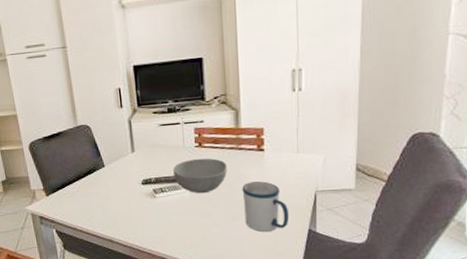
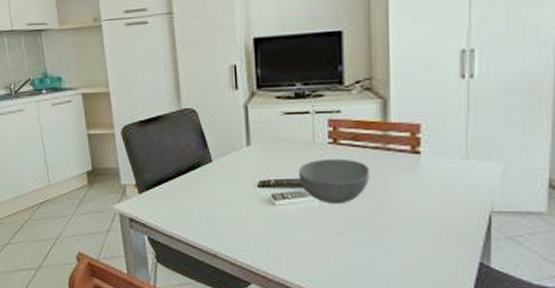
mug: present [242,181,290,232] -> none [389,194,453,262]

